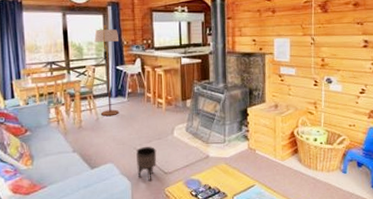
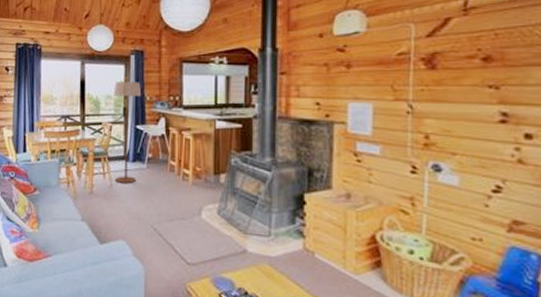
planter: present [136,147,157,182] -> none [153,226,179,271]

